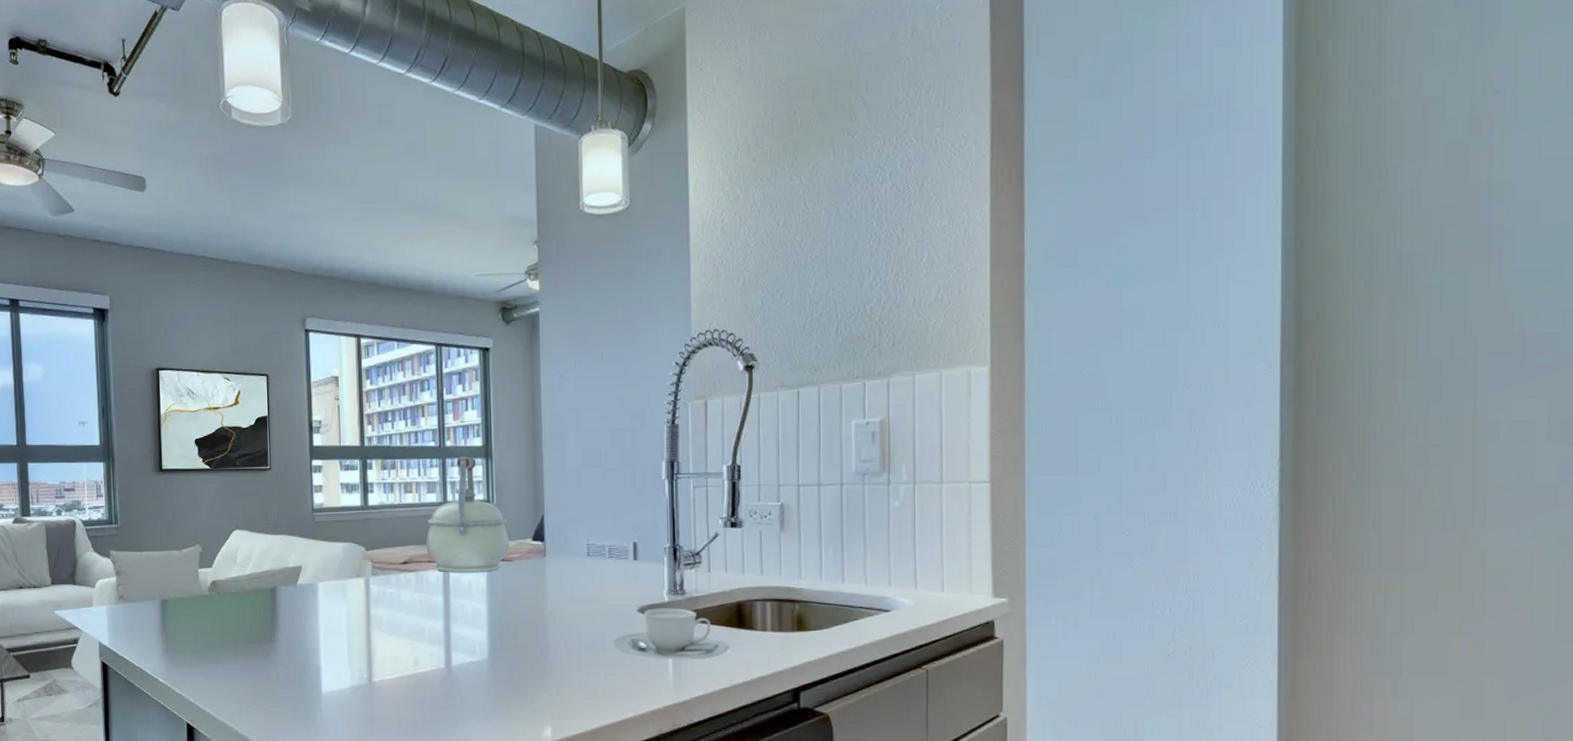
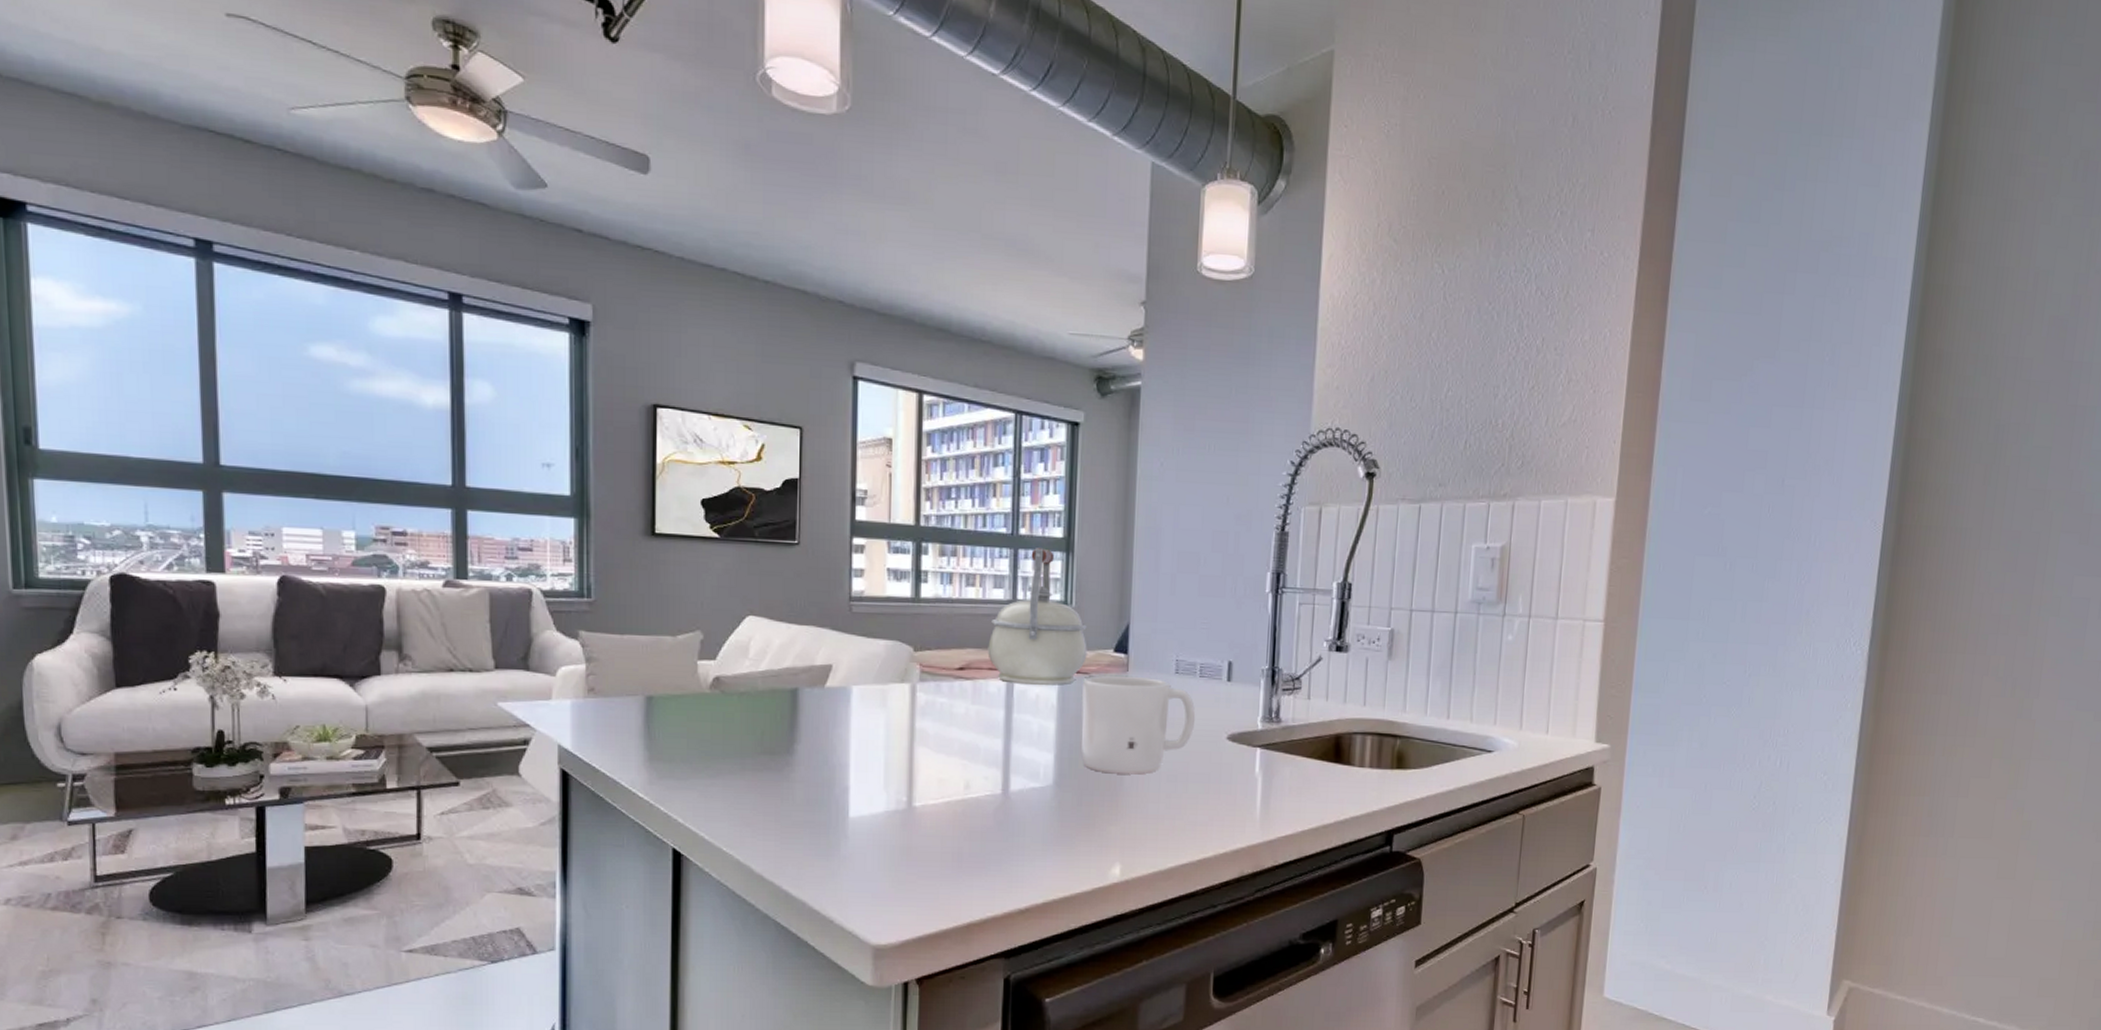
mug: none [508,560,608,647] -> present [1081,675,1196,775]
teacup: present [613,608,730,660] -> none [1197,736,1324,796]

